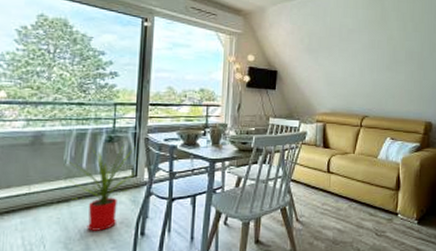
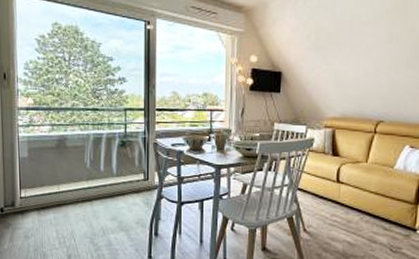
house plant: present [67,144,136,231] -> none [87,148,147,229]

